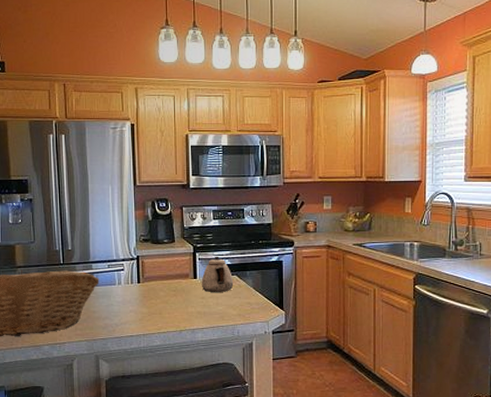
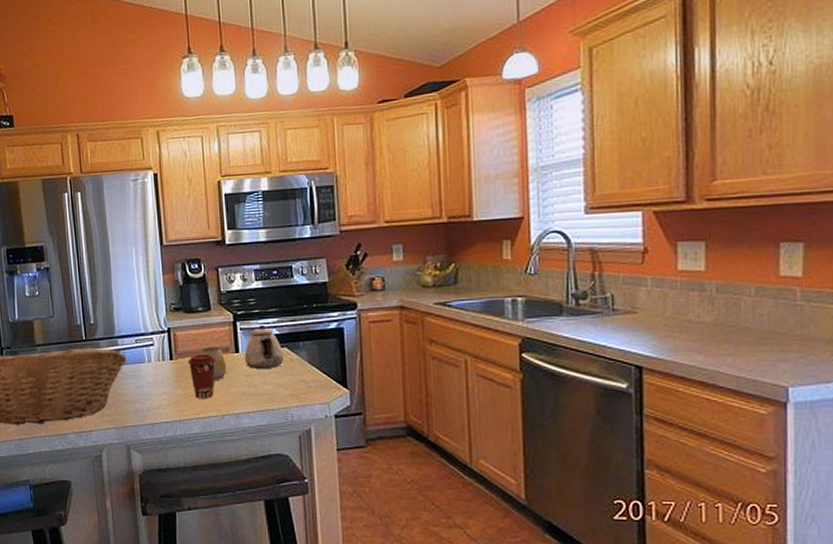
coffee cup: none [152,279,177,316] -> present [187,354,216,398]
mug: none [163,273,186,302] -> present [199,347,227,382]

